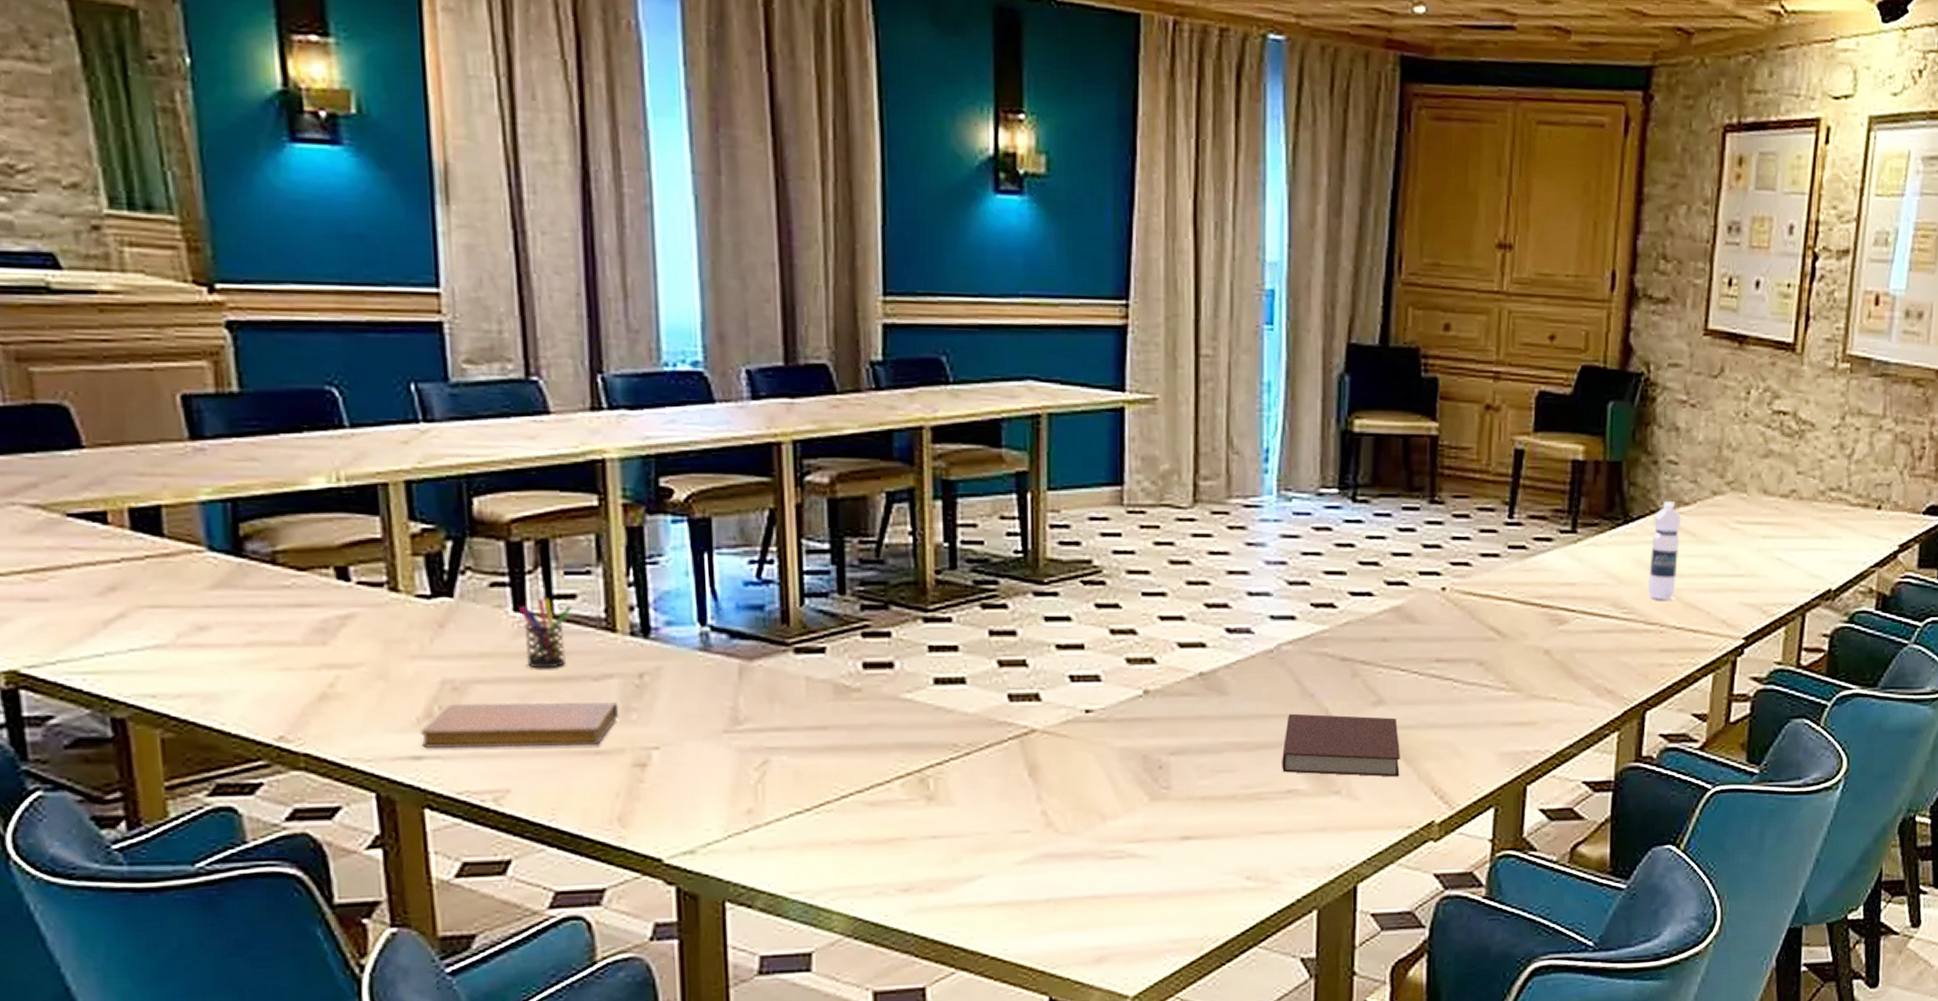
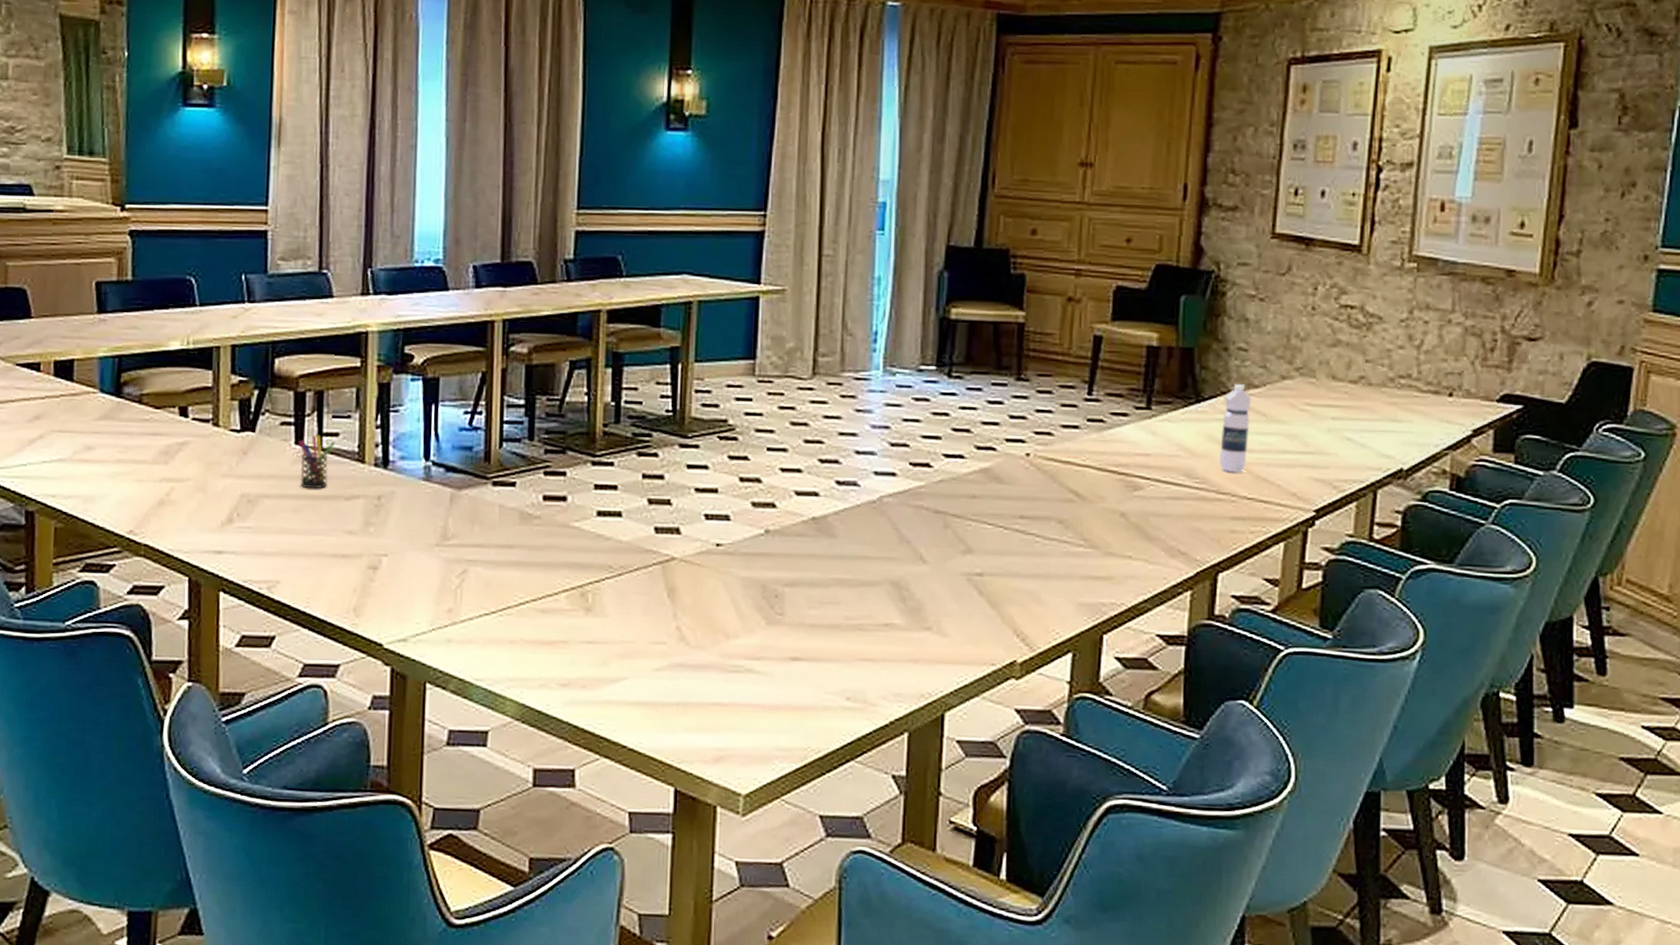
notebook: present [420,702,620,749] -> none [222,512,362,551]
notebook: present [1282,713,1400,777] -> none [880,556,986,619]

